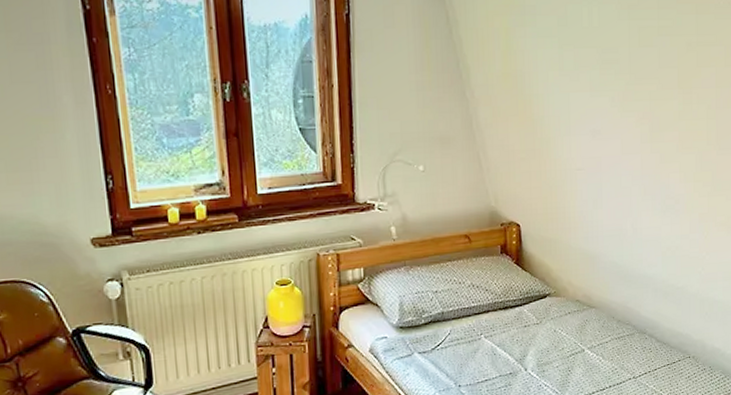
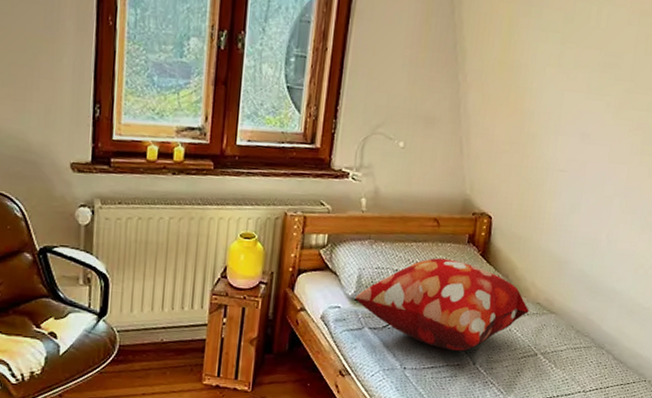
decorative pillow: none [399,272,570,361] -> present [354,258,529,351]

